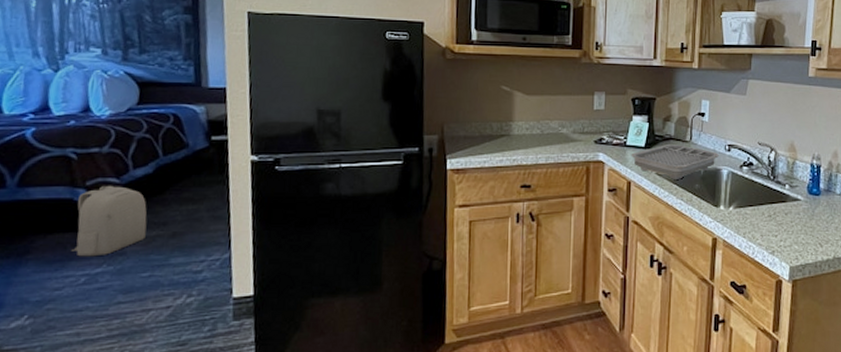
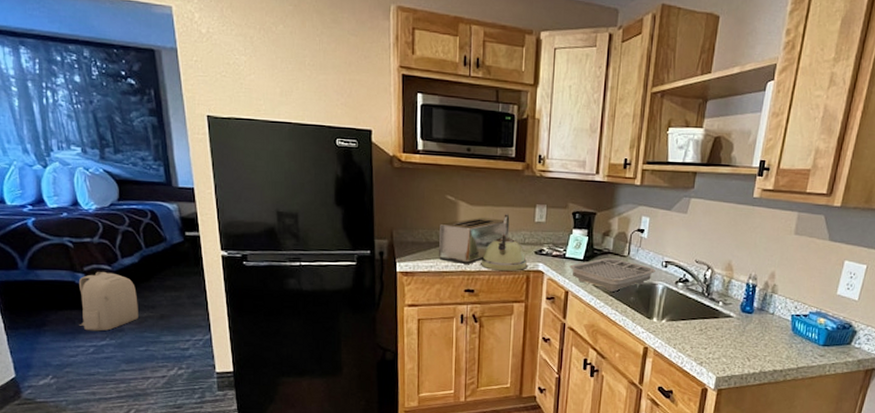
toaster: none [493,107,565,157] -> present [439,217,507,264]
kettle: none [538,101,587,164] -> present [481,213,528,272]

